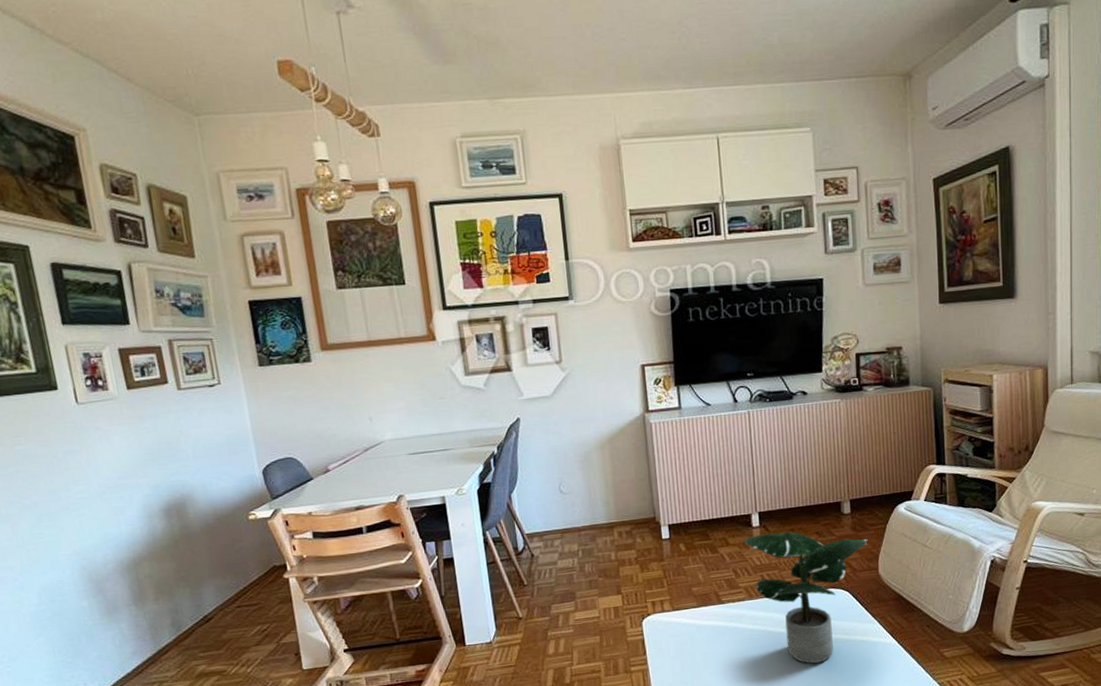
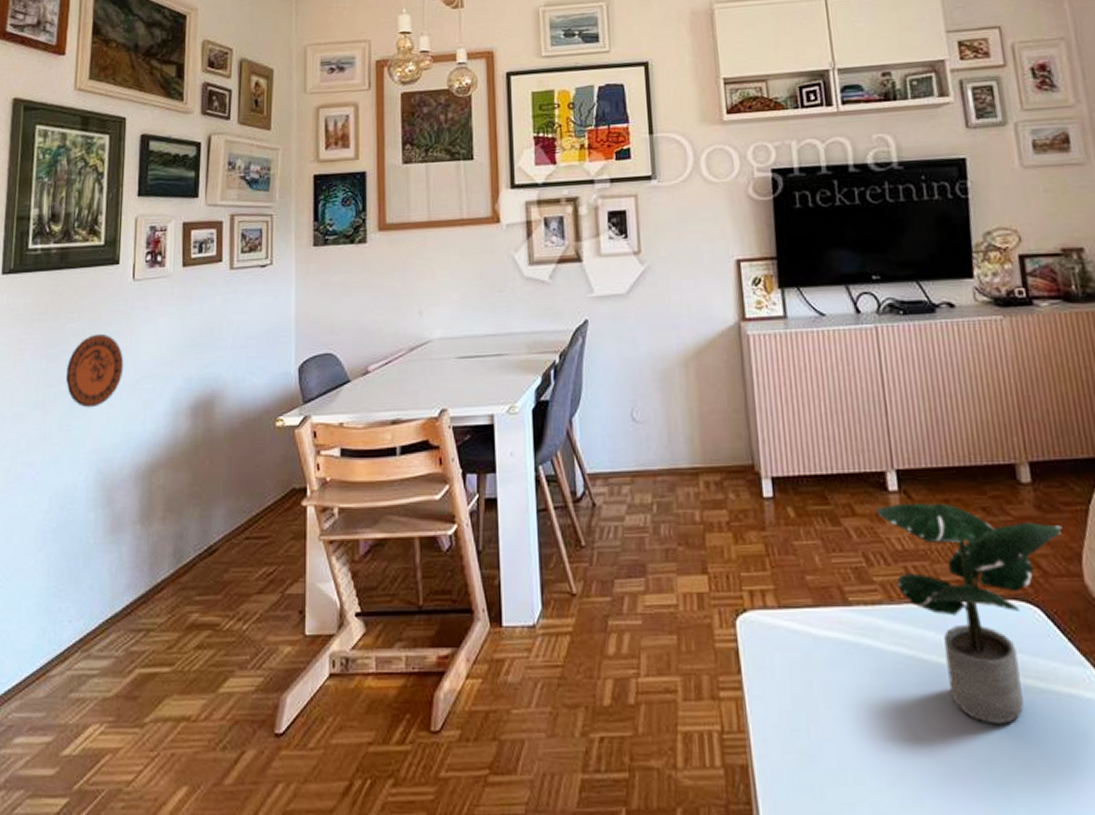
decorative plate: none [25,453,87,518] -> present [65,333,124,408]

